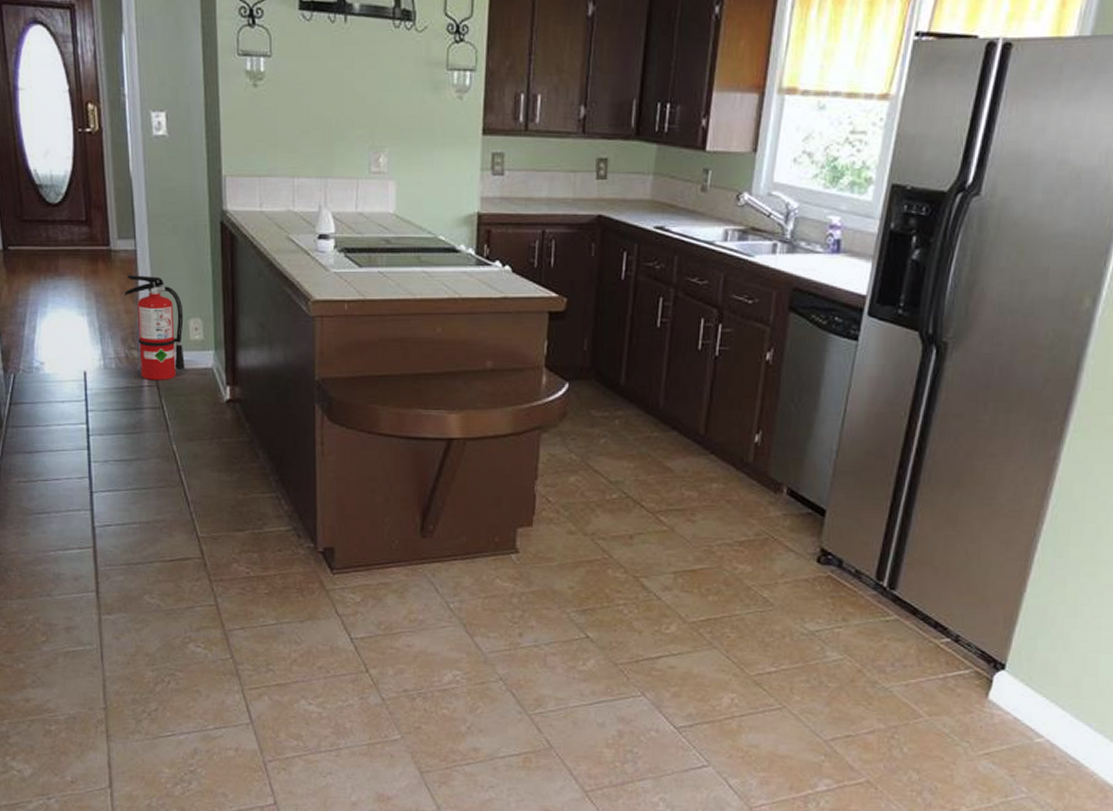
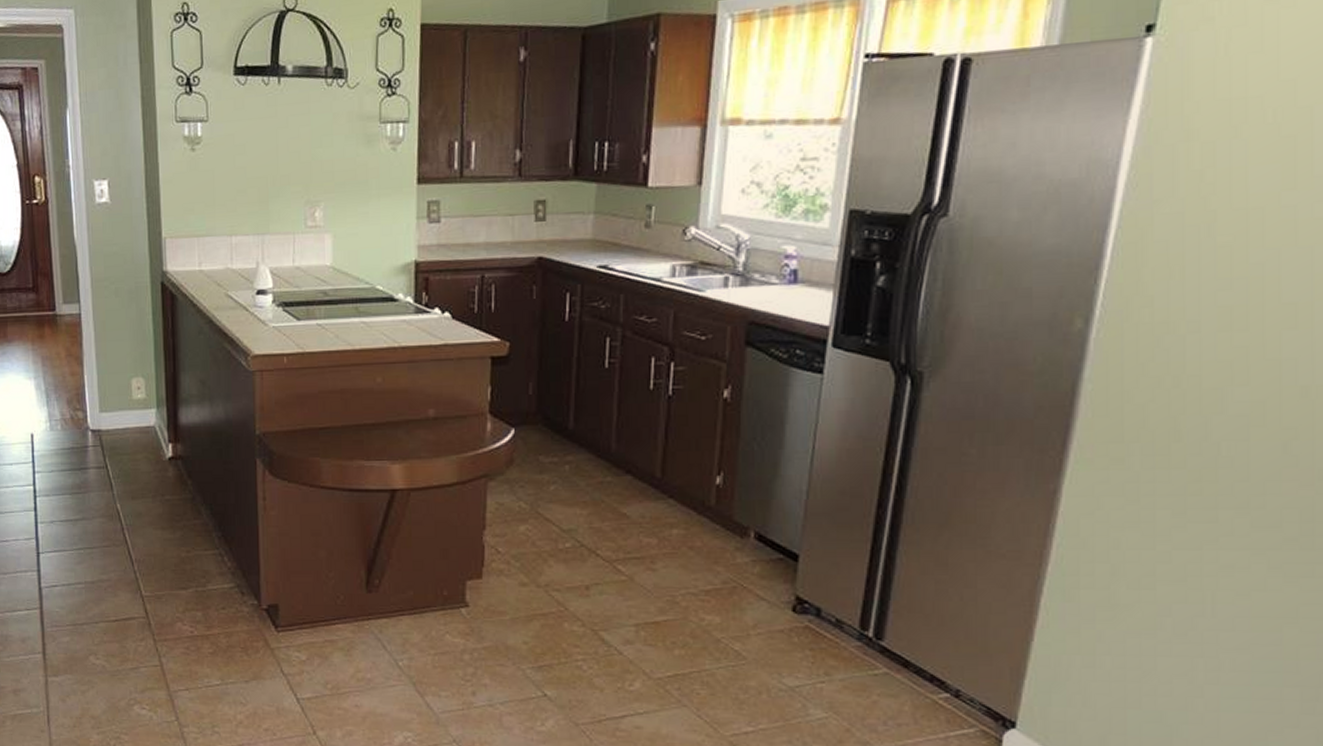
fire extinguisher: present [124,275,185,380] -> none [69,337,128,440]

